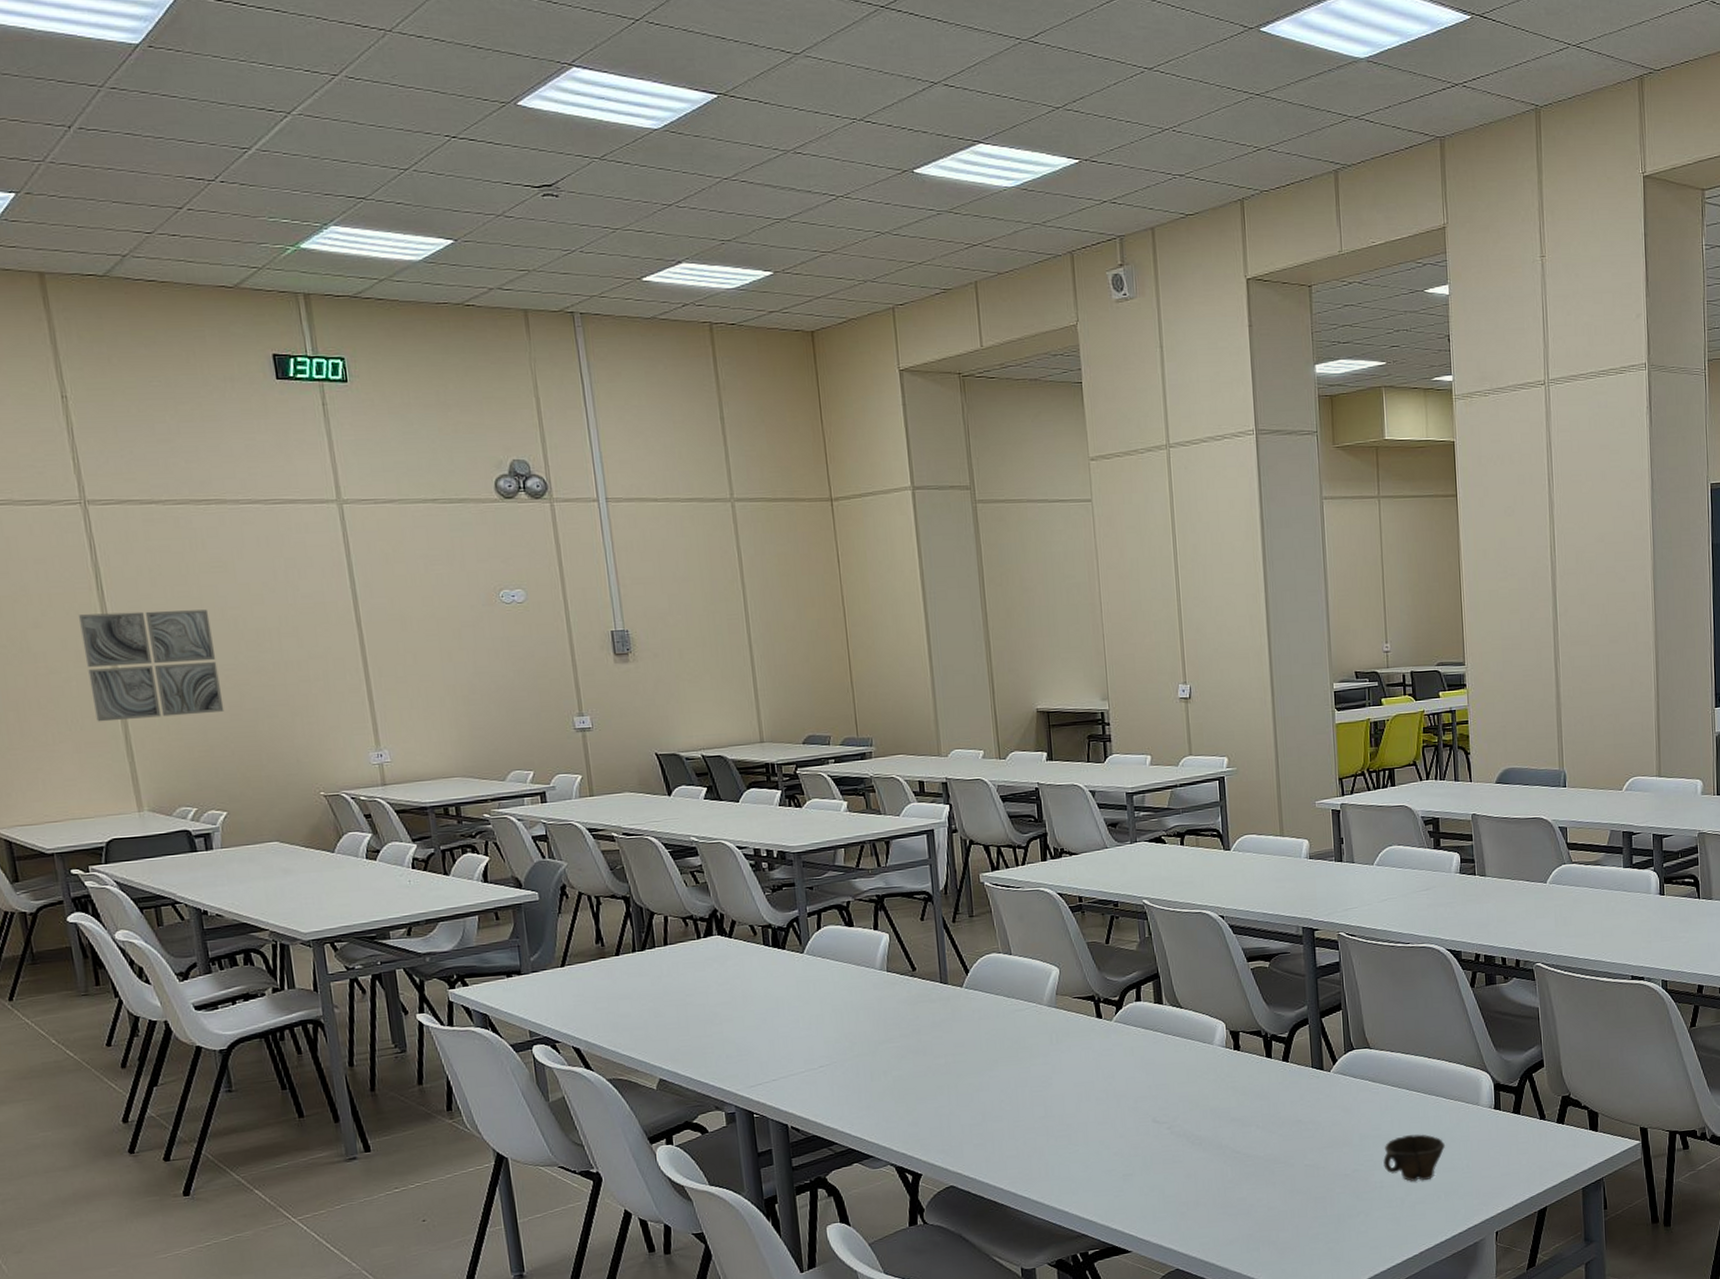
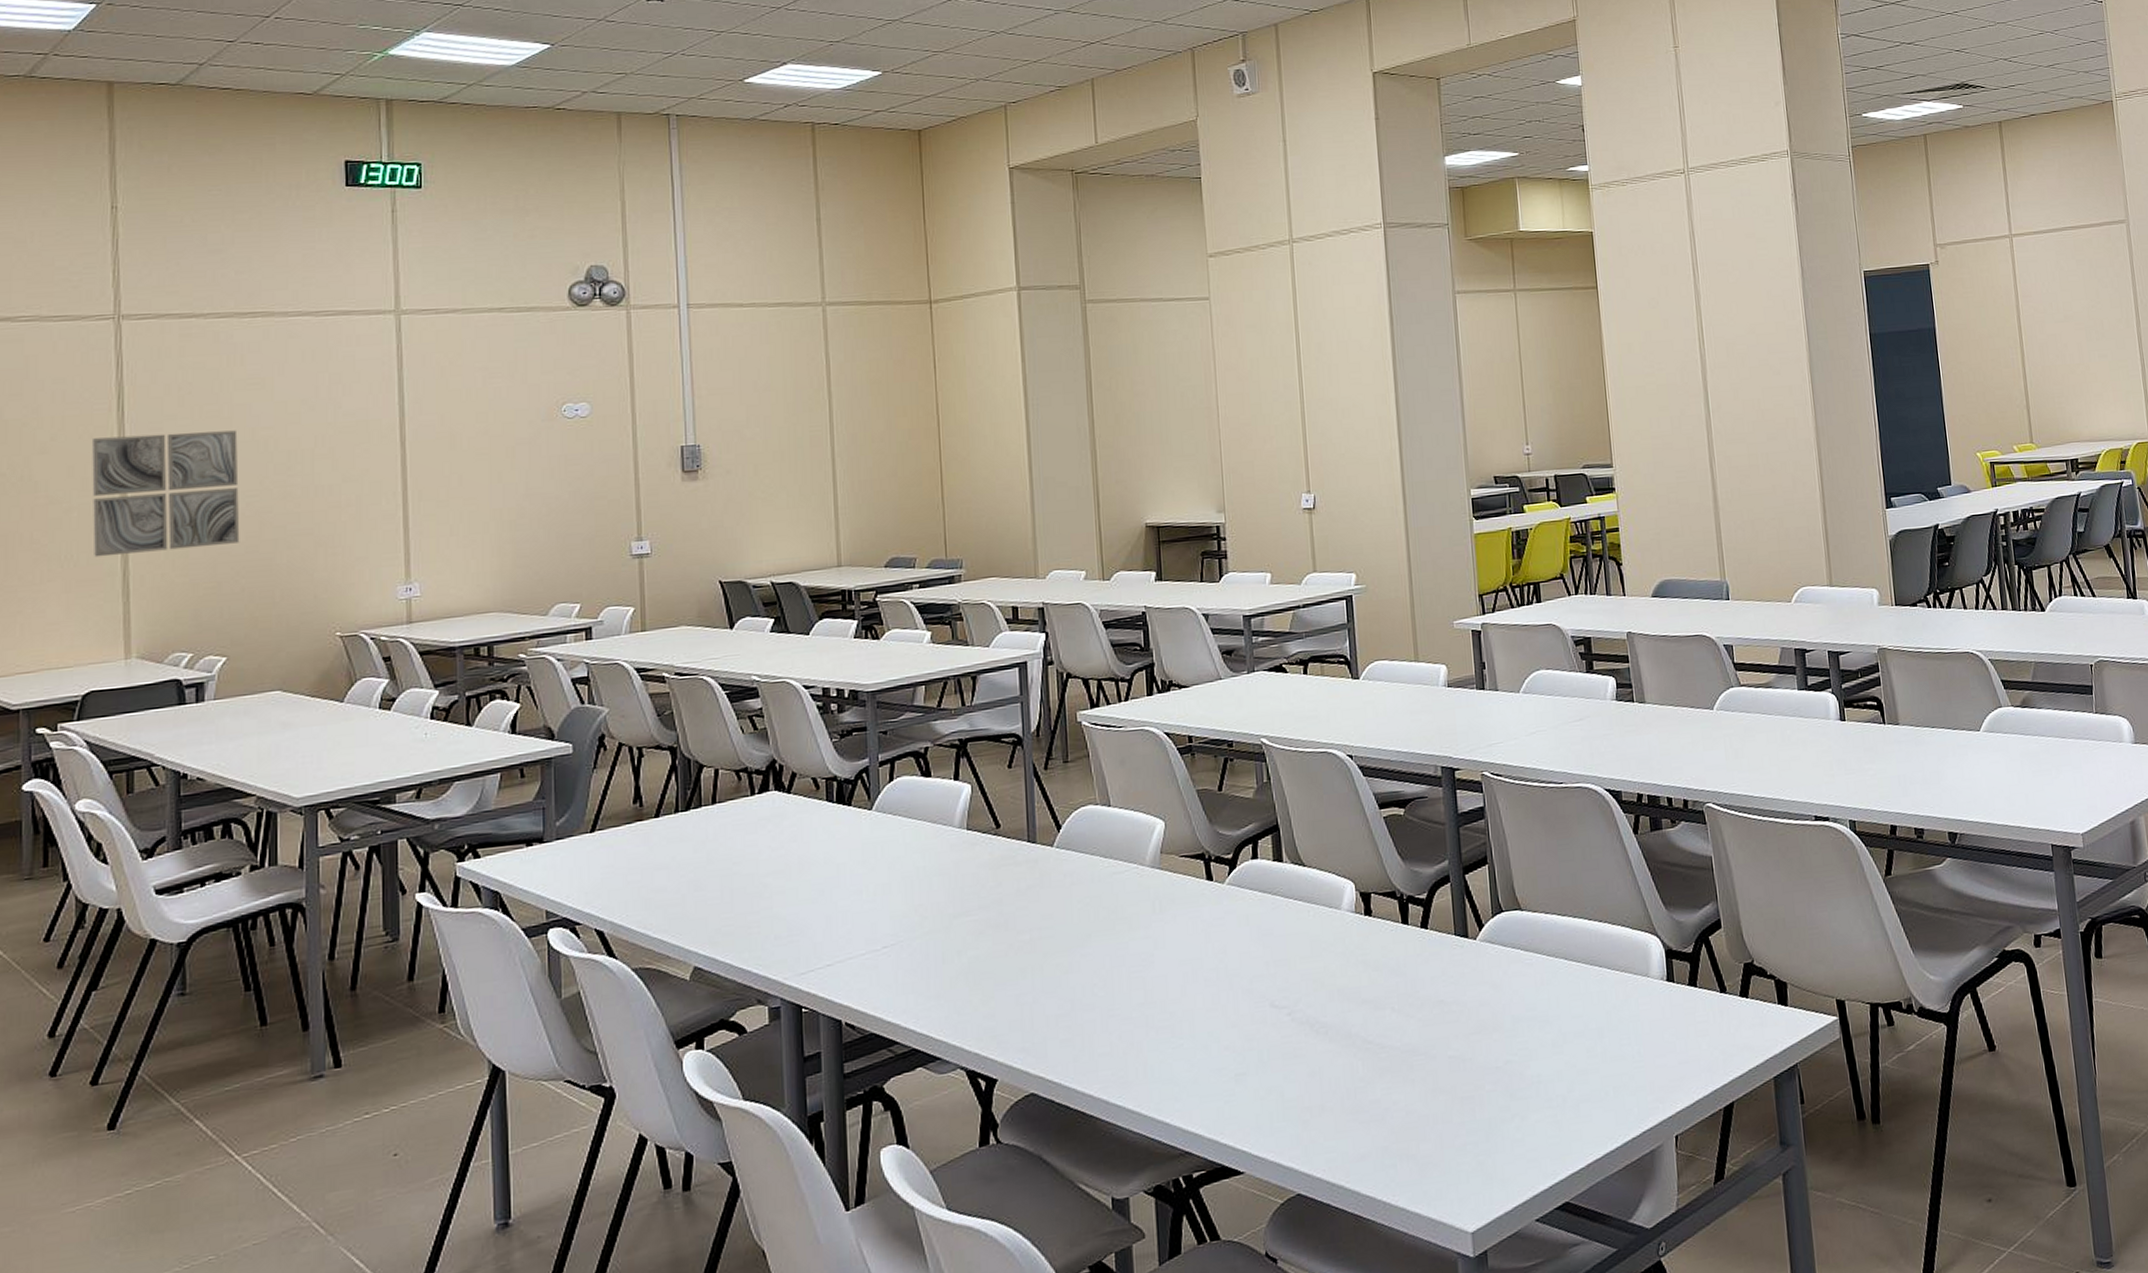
cup: present [1383,1134,1446,1182] -> none [1540,1014,1613,1075]

